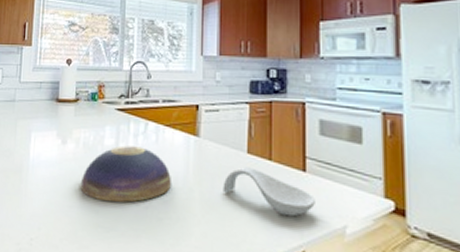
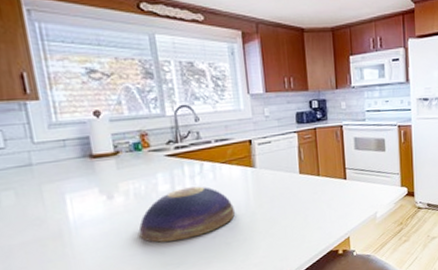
spoon rest: present [223,167,315,217] -> none [281,184,355,216]

